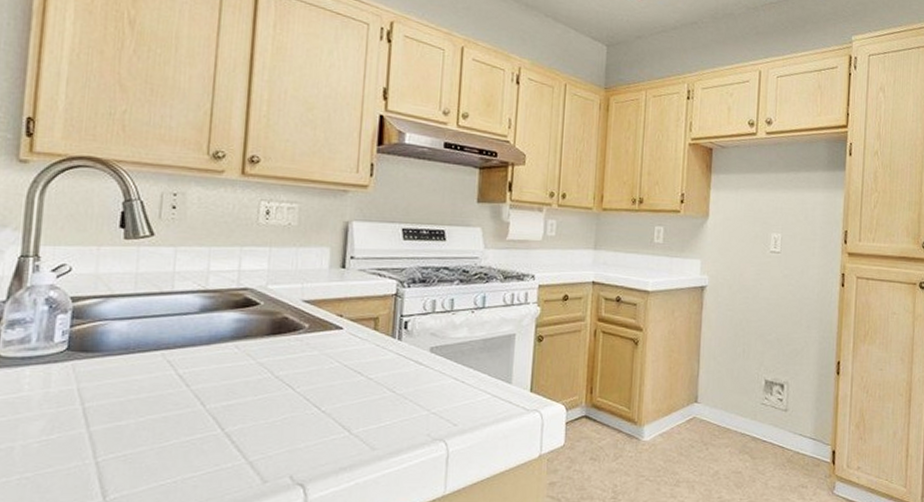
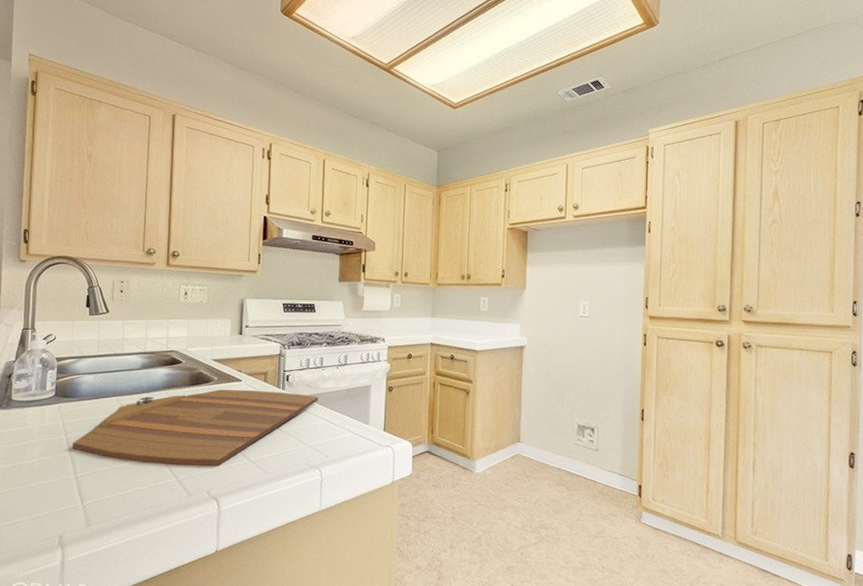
cutting board: none [91,340,447,441] -> present [72,389,319,466]

